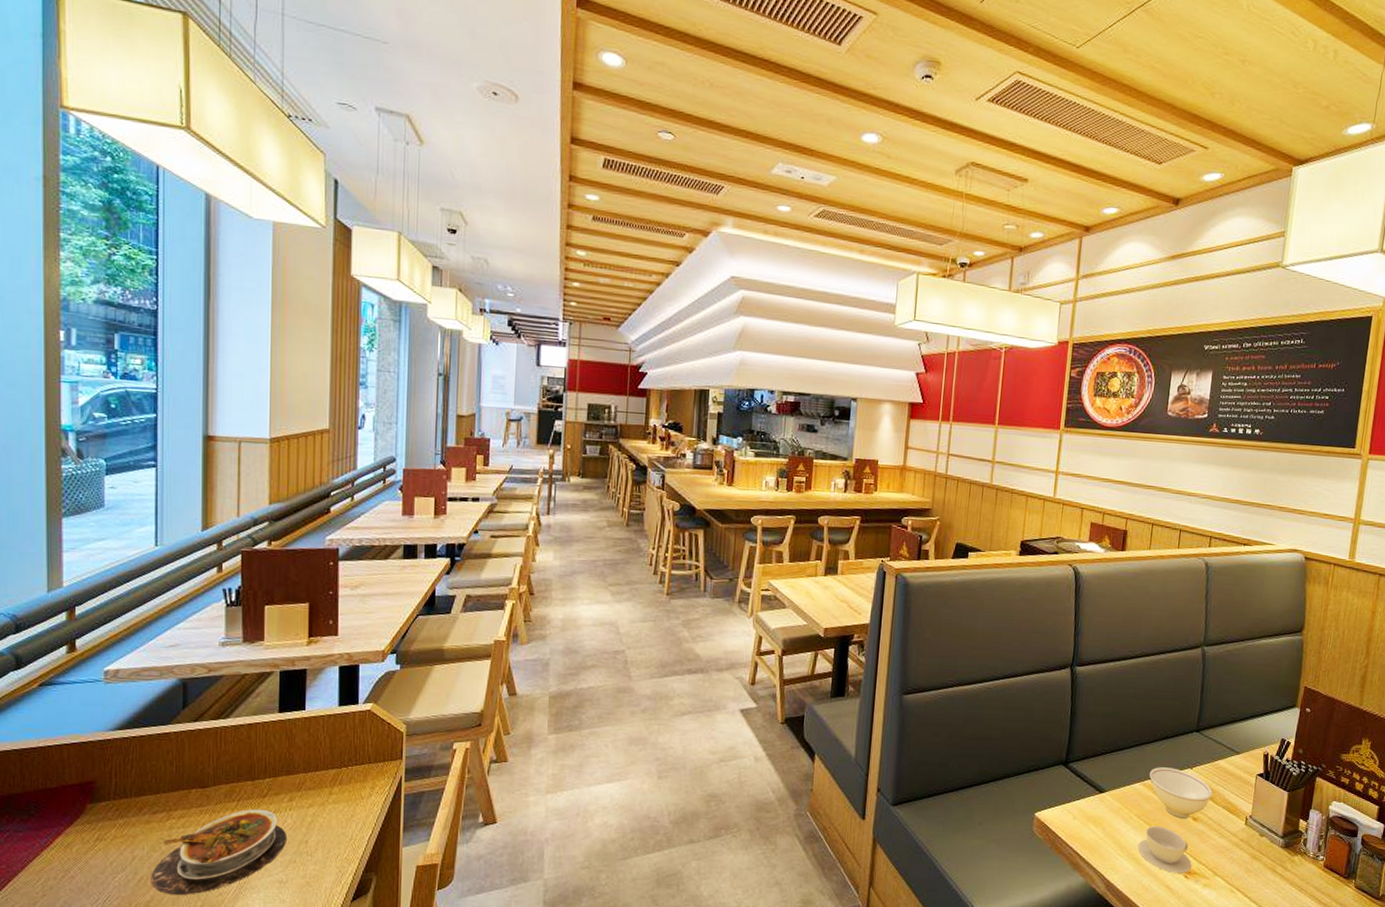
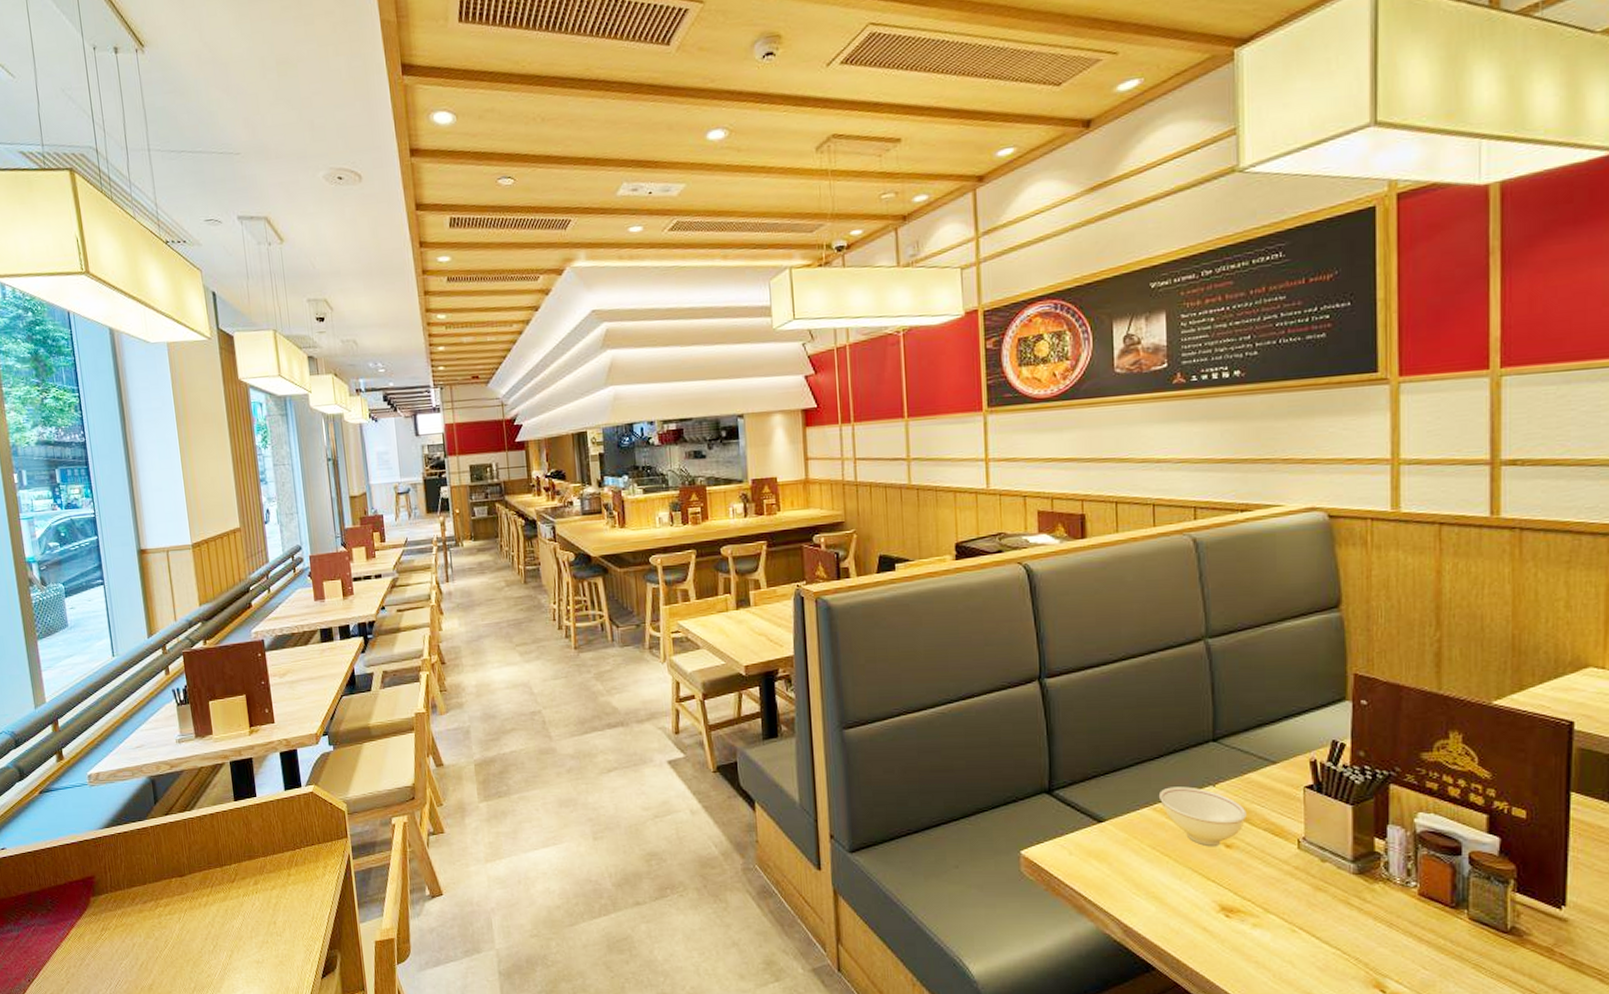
soup bowl: present [151,808,286,895] -> none [149,893,258,977]
teacup: present [1138,826,1192,873] -> none [1157,857,1233,912]

